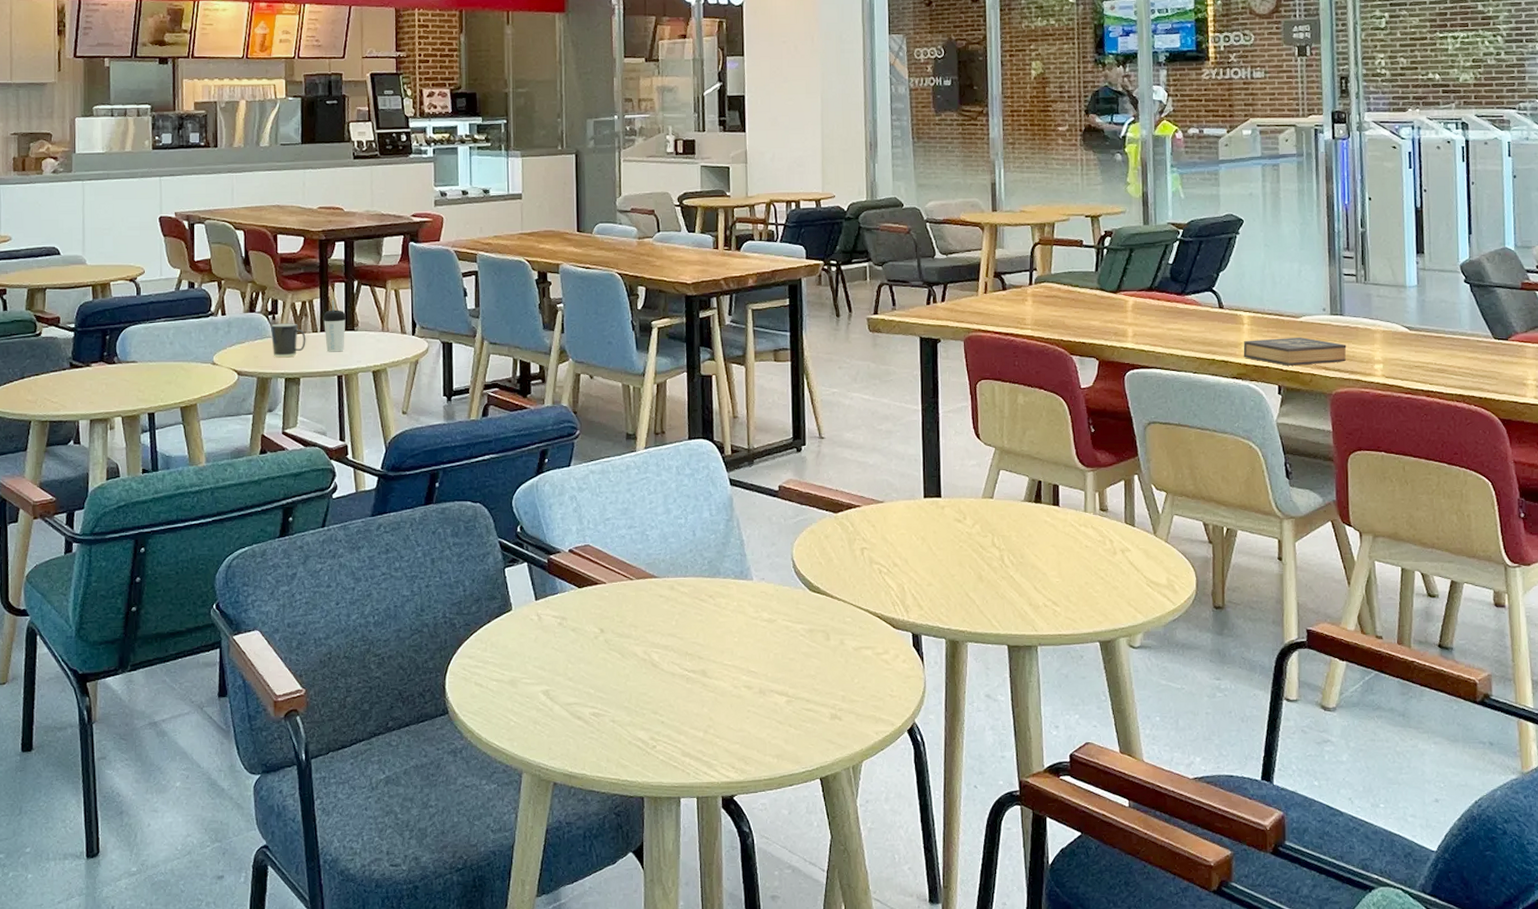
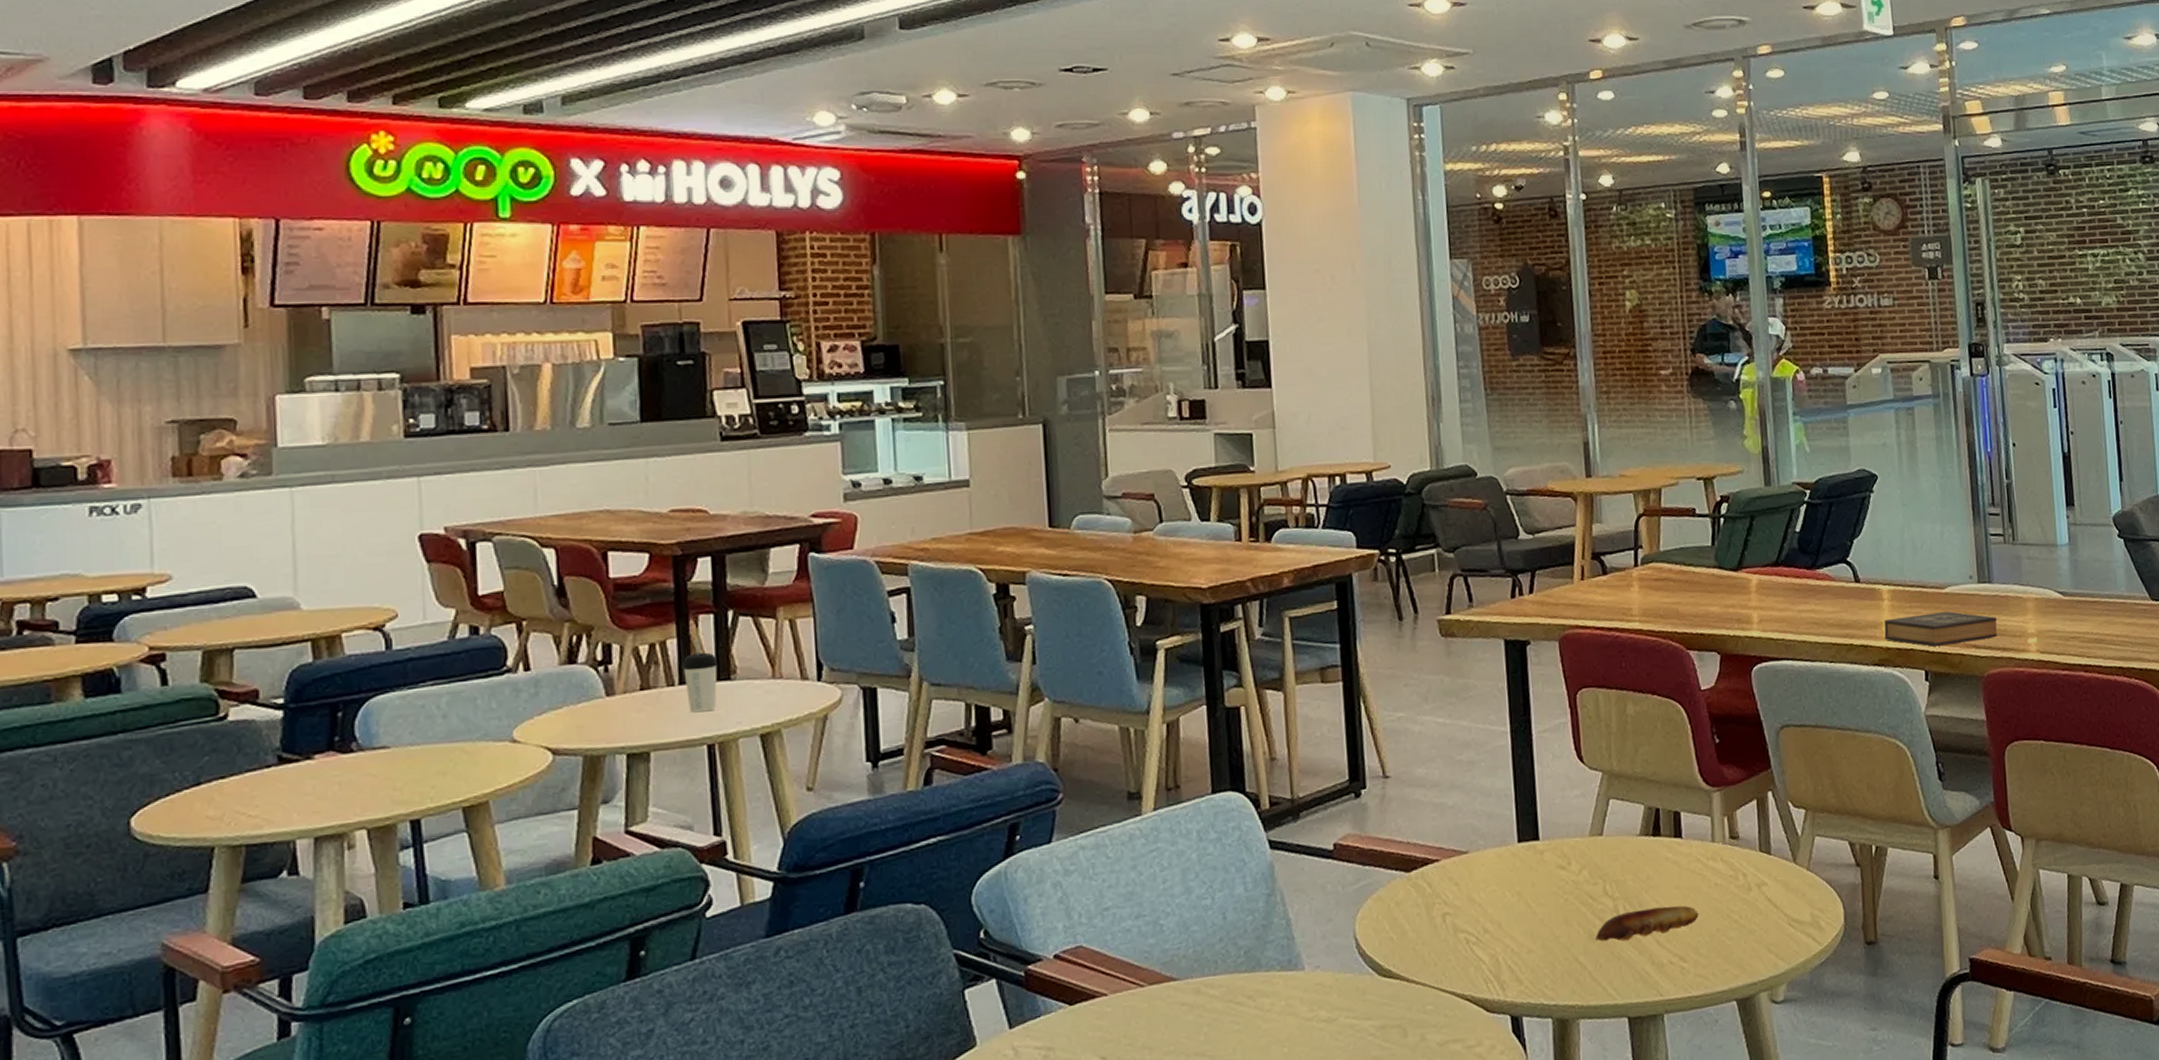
mug: present [270,323,306,358] -> none [601,675,658,726]
pastry: none [984,560,1071,583] -> present [1595,905,1699,942]

